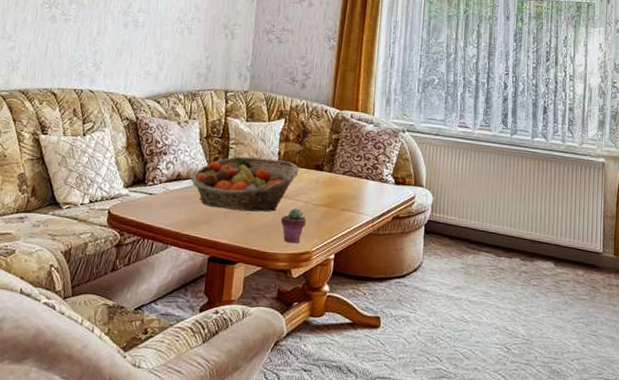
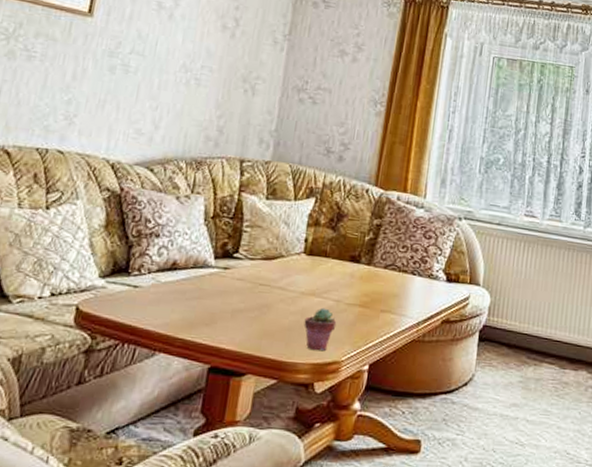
fruit basket: present [190,156,299,212] -> none [189,242,330,312]

